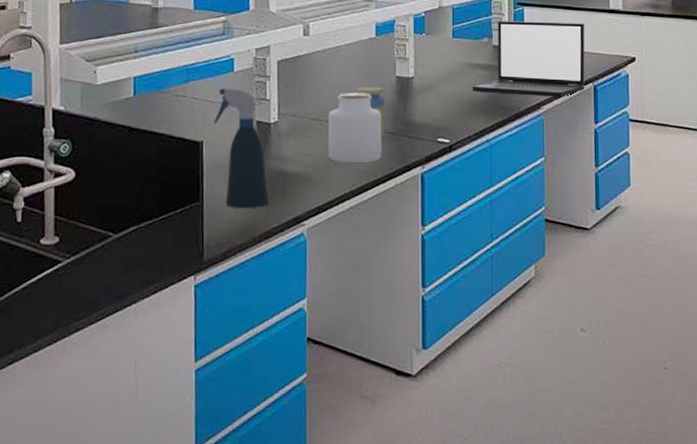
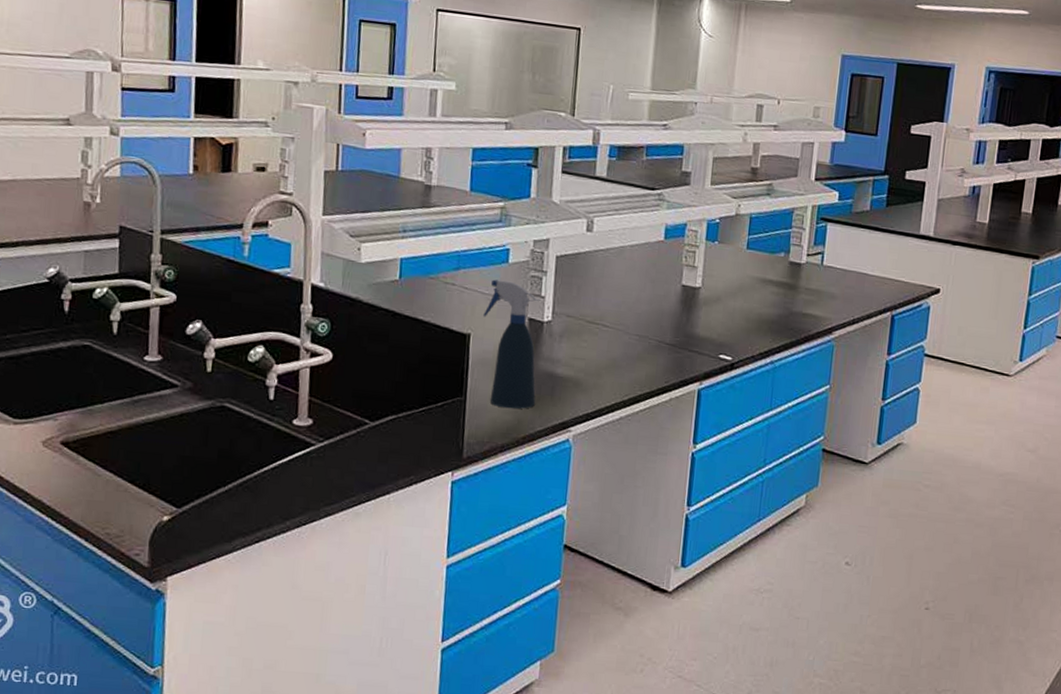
jar: present [328,93,382,163] -> none [602,297,662,373]
jar: present [355,87,385,137] -> none [636,292,667,348]
laptop: present [472,21,585,97] -> none [762,235,891,324]

